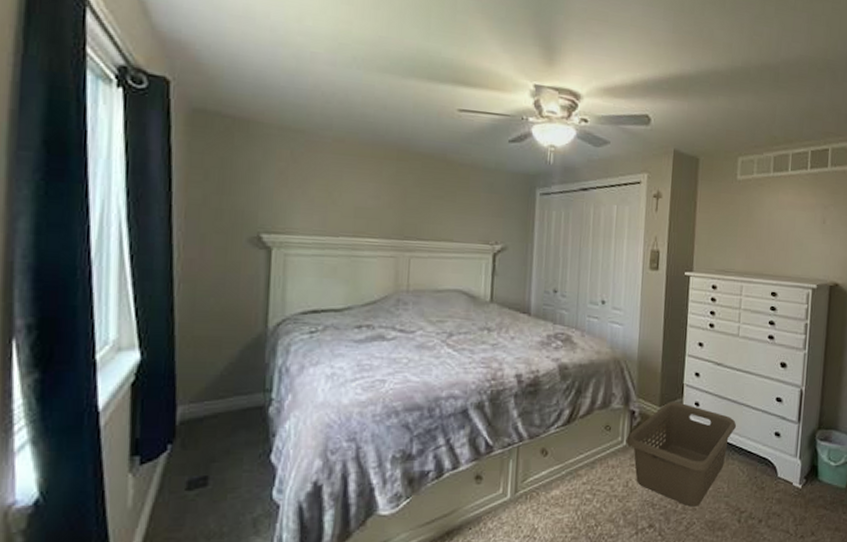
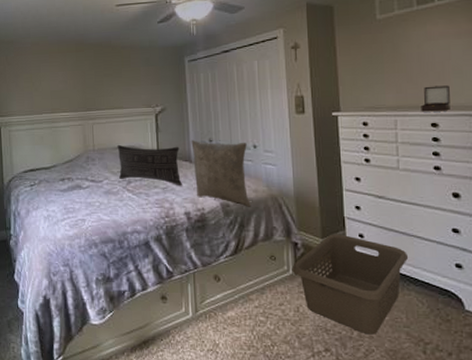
pillow: none [438,286,518,343] -> present [117,144,182,186]
pillow: none [531,288,595,371] -> present [191,140,252,207]
jewelry box: none [764,254,791,282] -> present [421,85,450,112]

